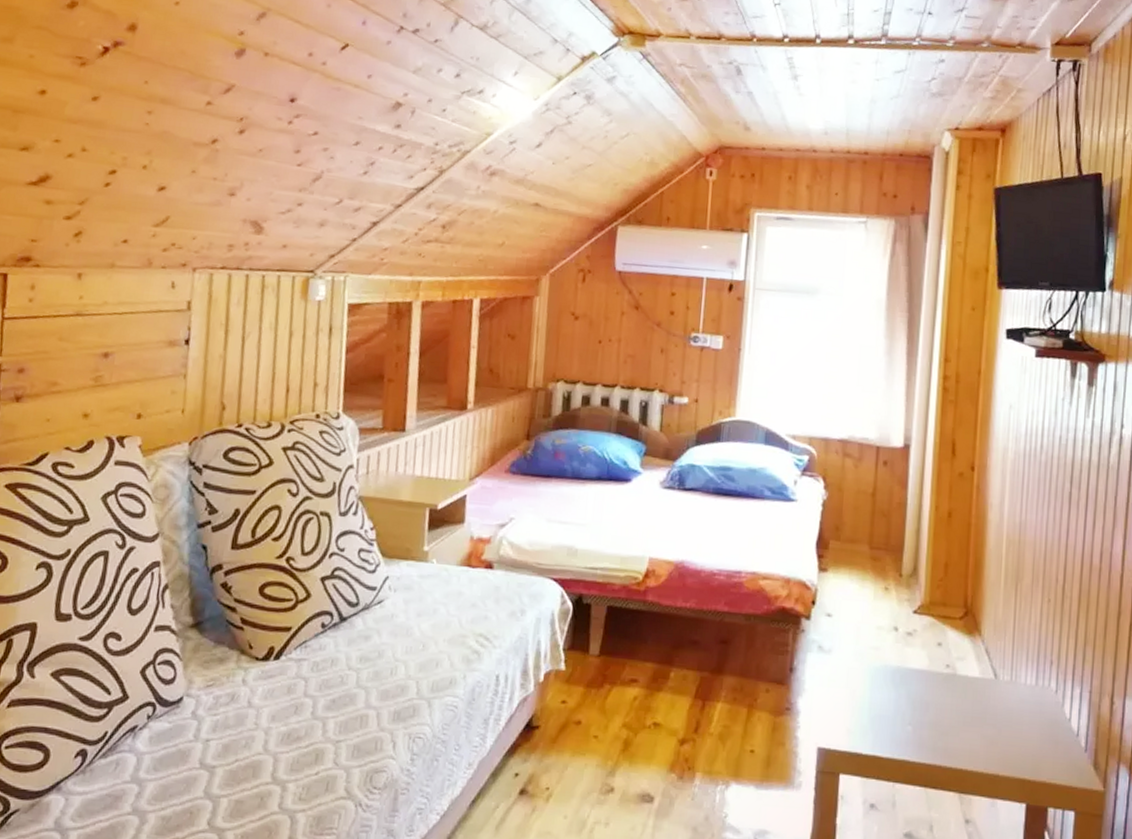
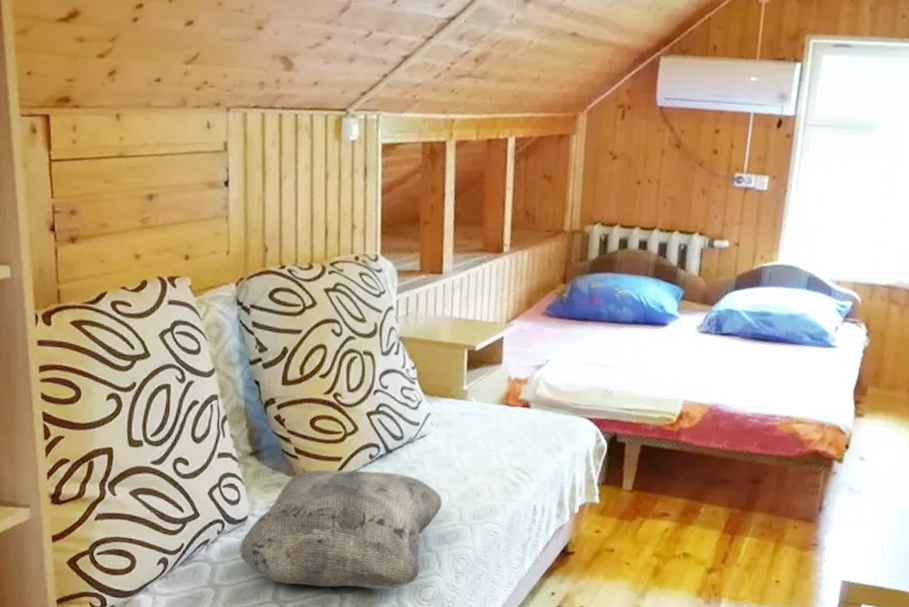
cushion: none [170,641,399,778] -> present [239,469,442,590]

